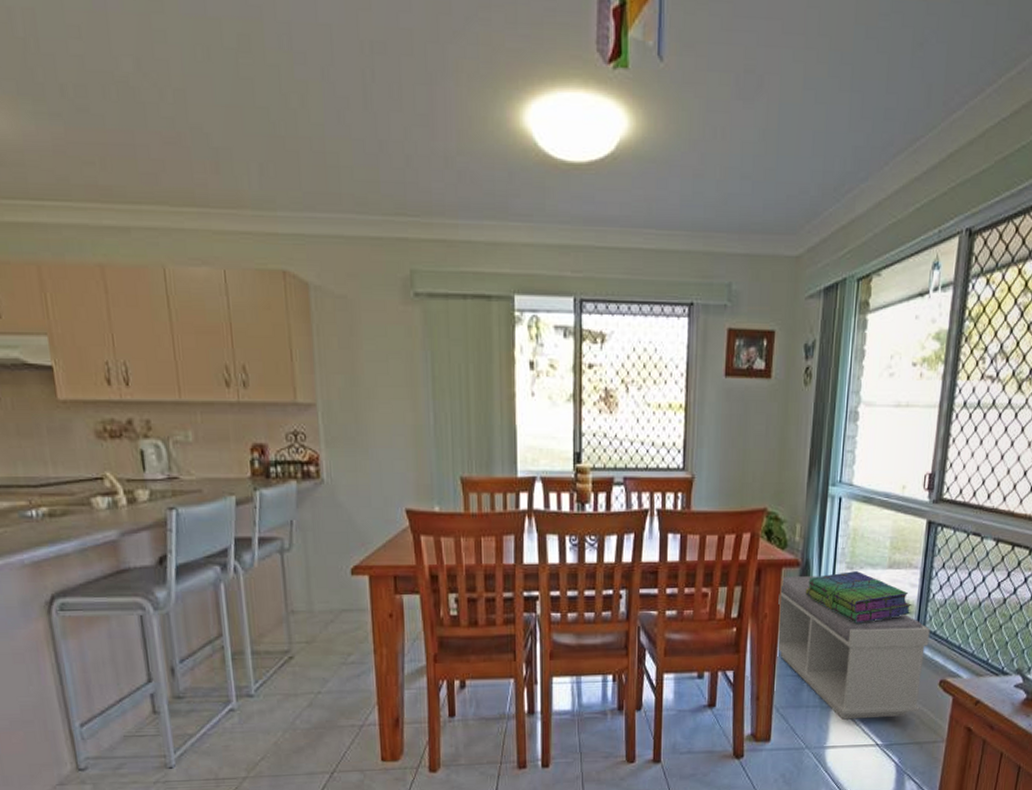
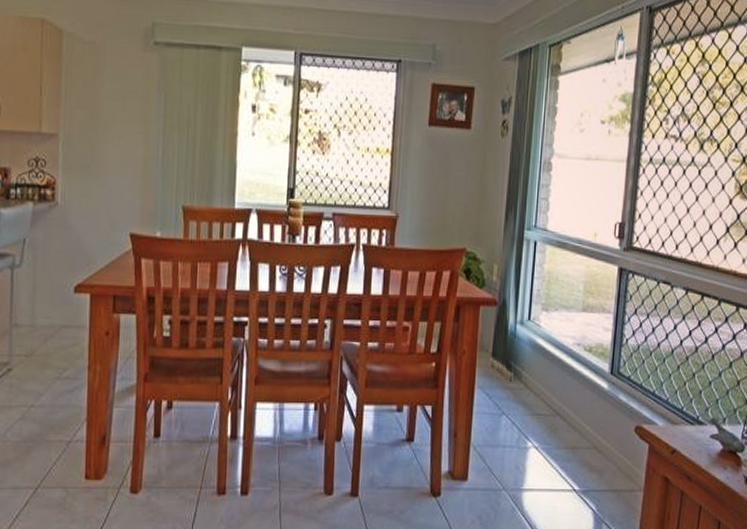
bench: present [776,576,930,720] -> none [474,315,624,462]
stack of books: present [805,571,912,624] -> none [502,313,606,365]

